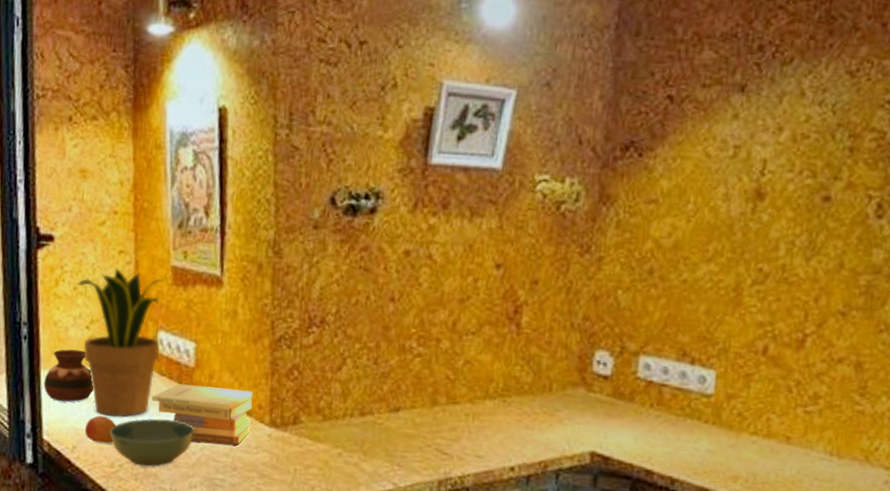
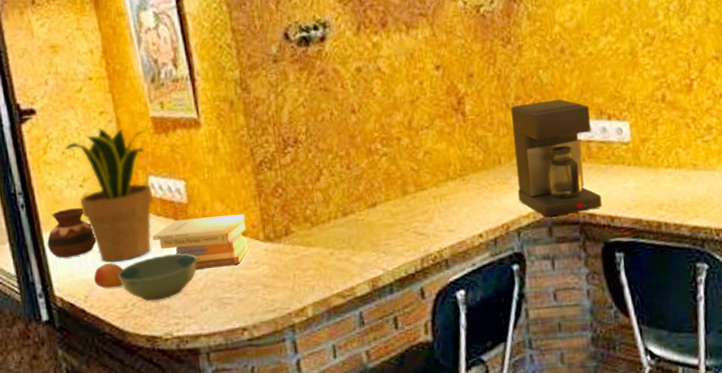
coffee maker: none [564,326,671,466] -> present [510,99,602,218]

